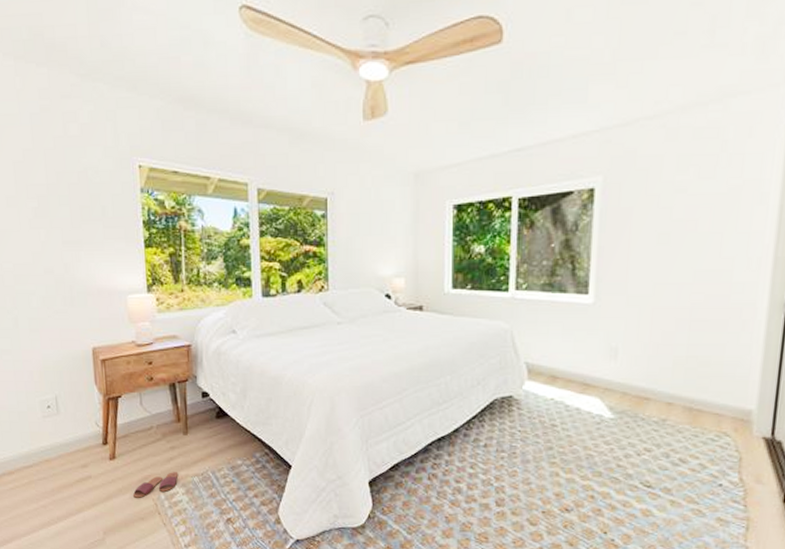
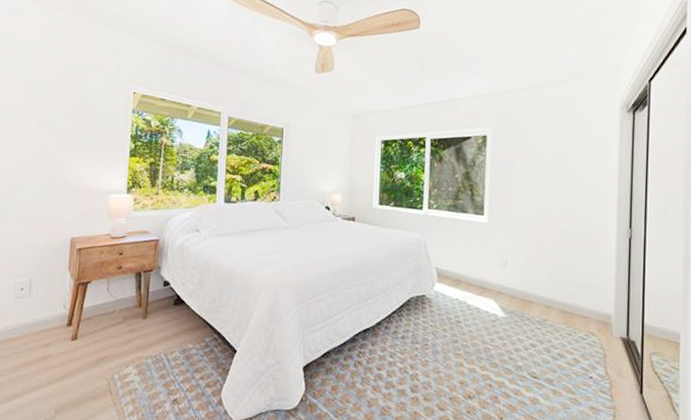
slippers: present [133,472,179,498] -> none [89,353,134,378]

